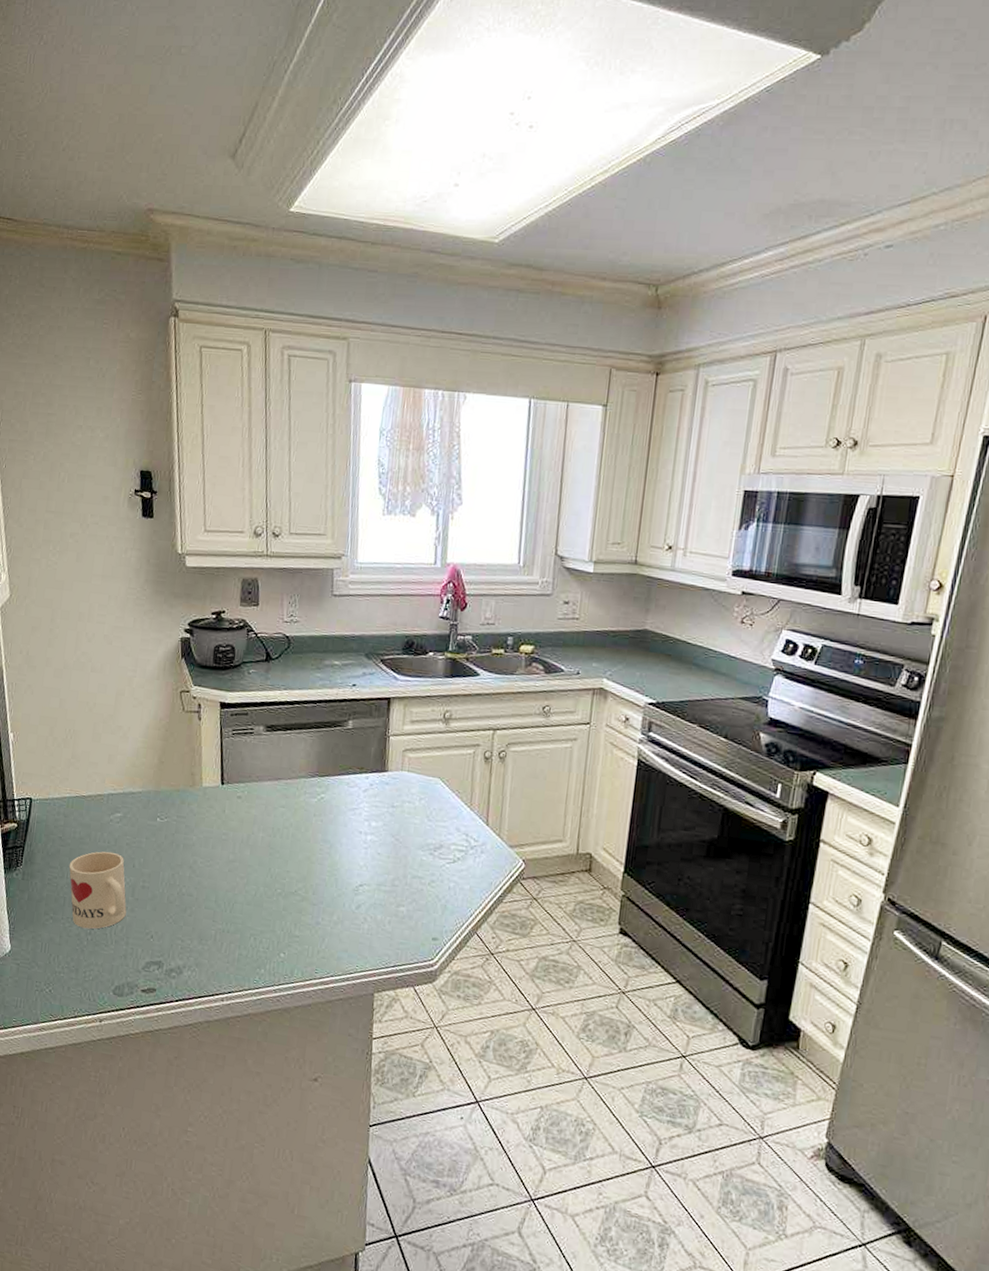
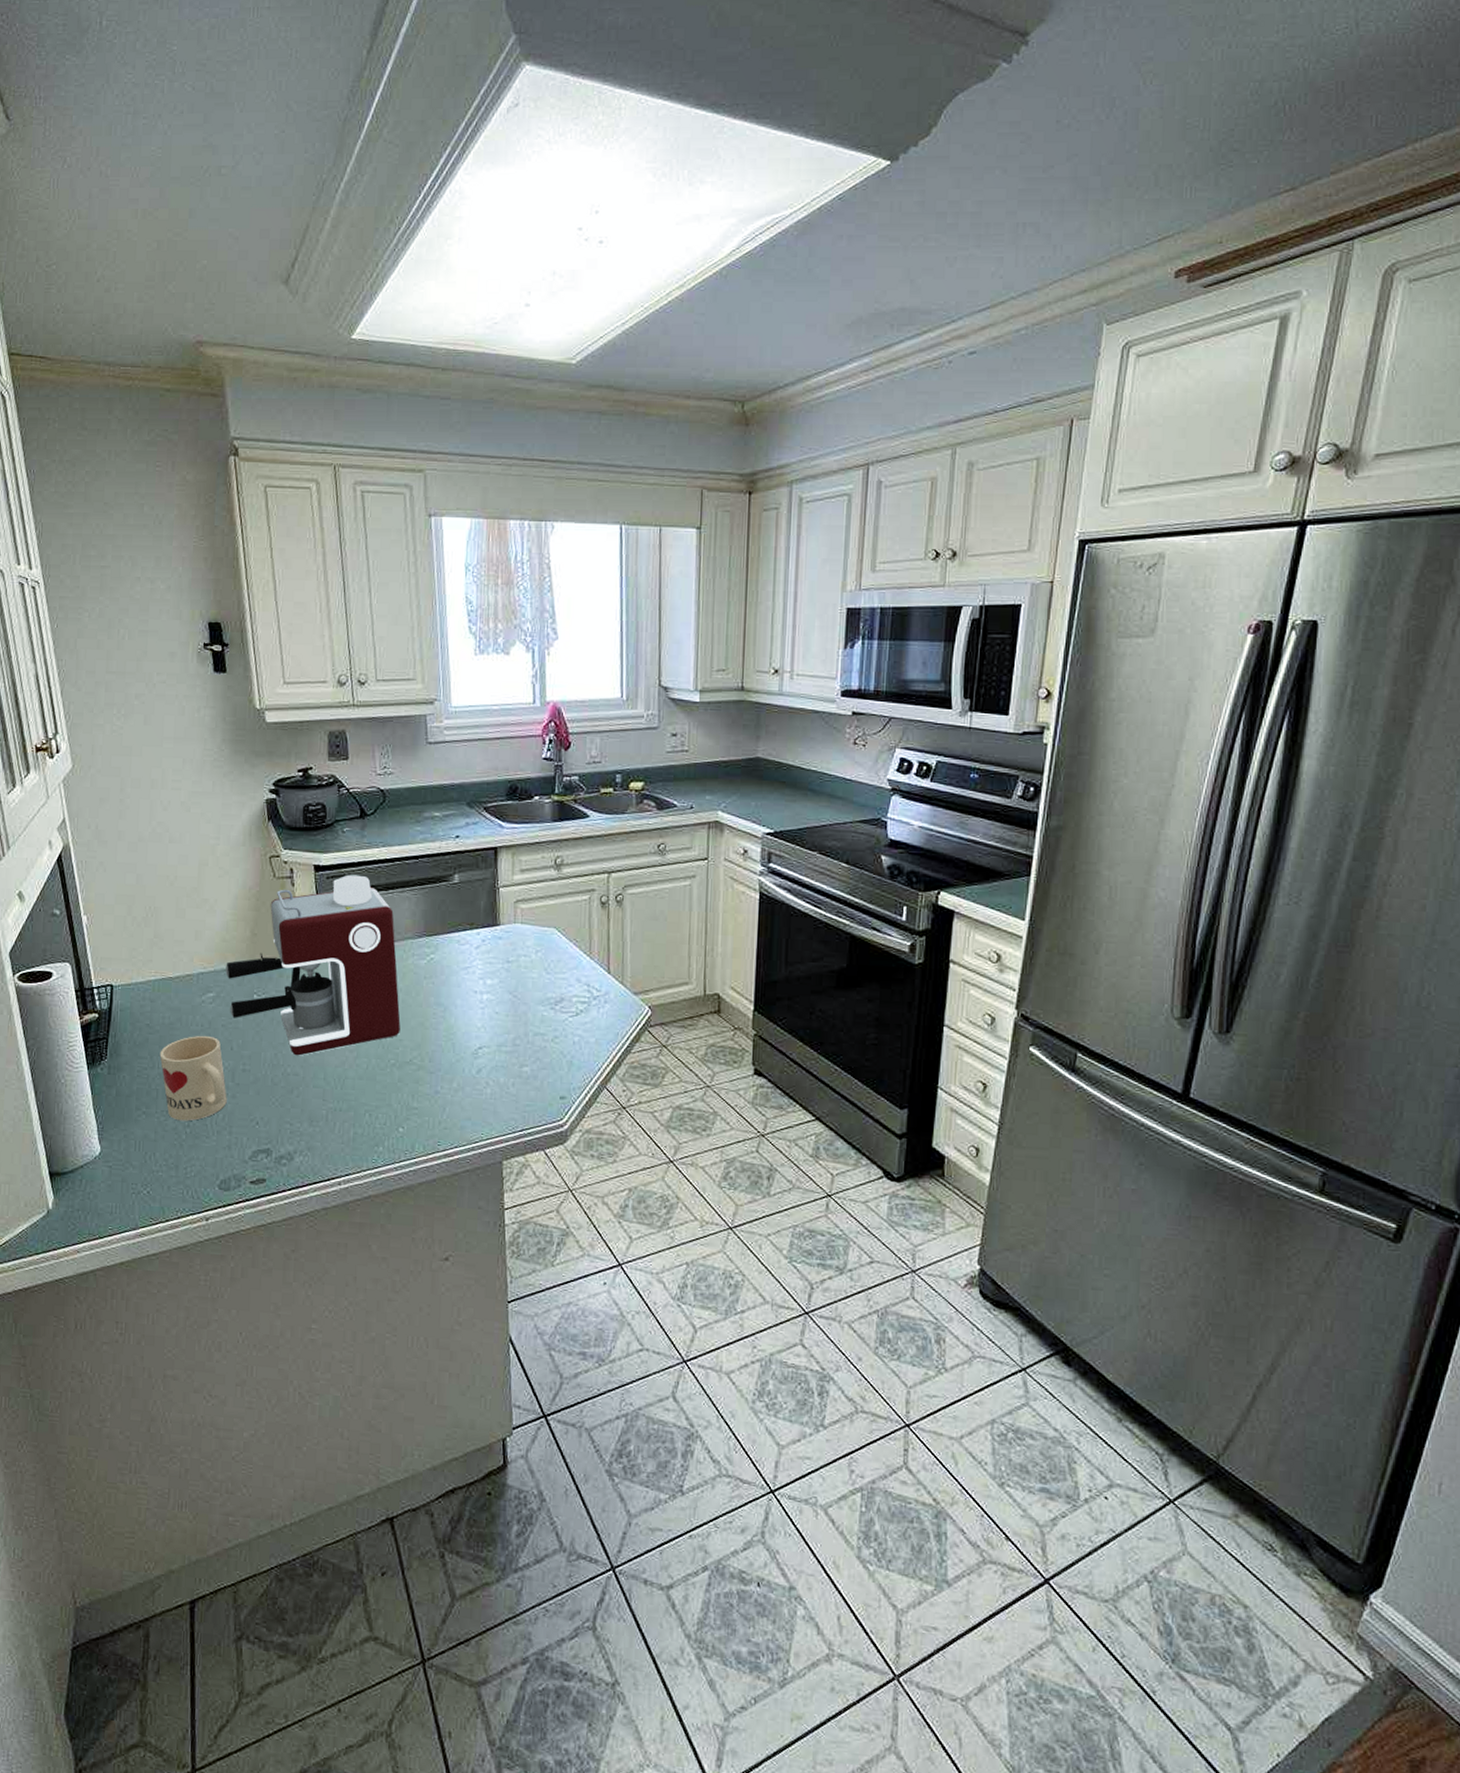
coffee maker: none [133,713,290,878] -> present [225,874,401,1056]

